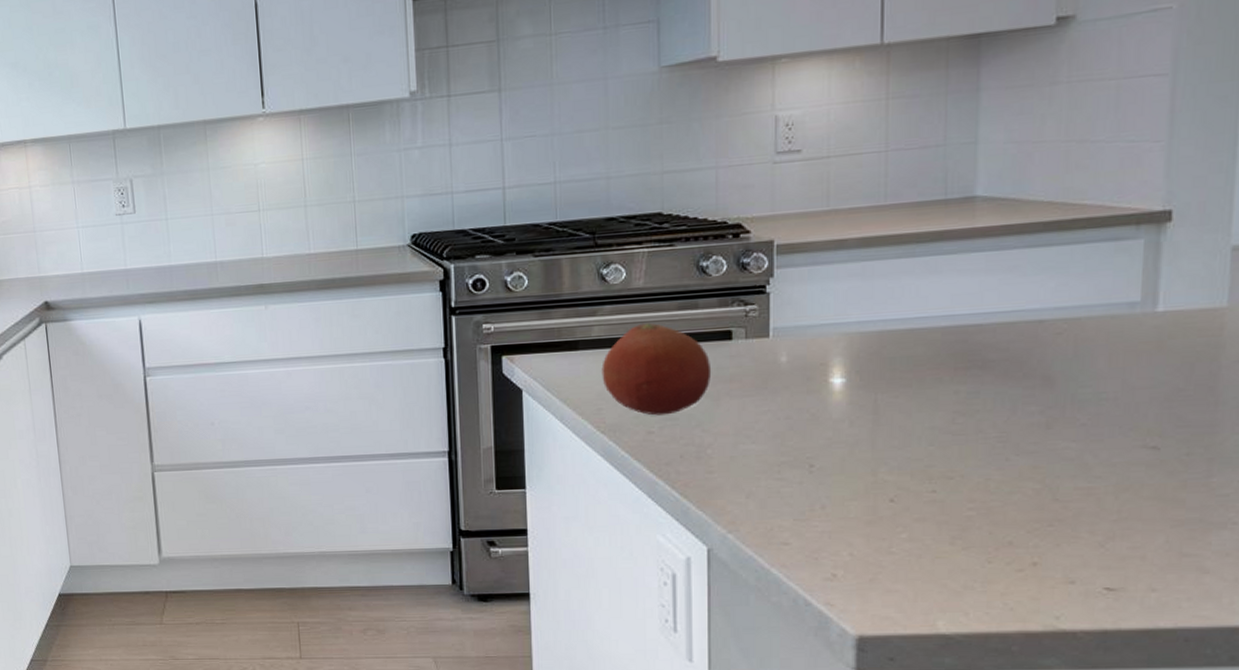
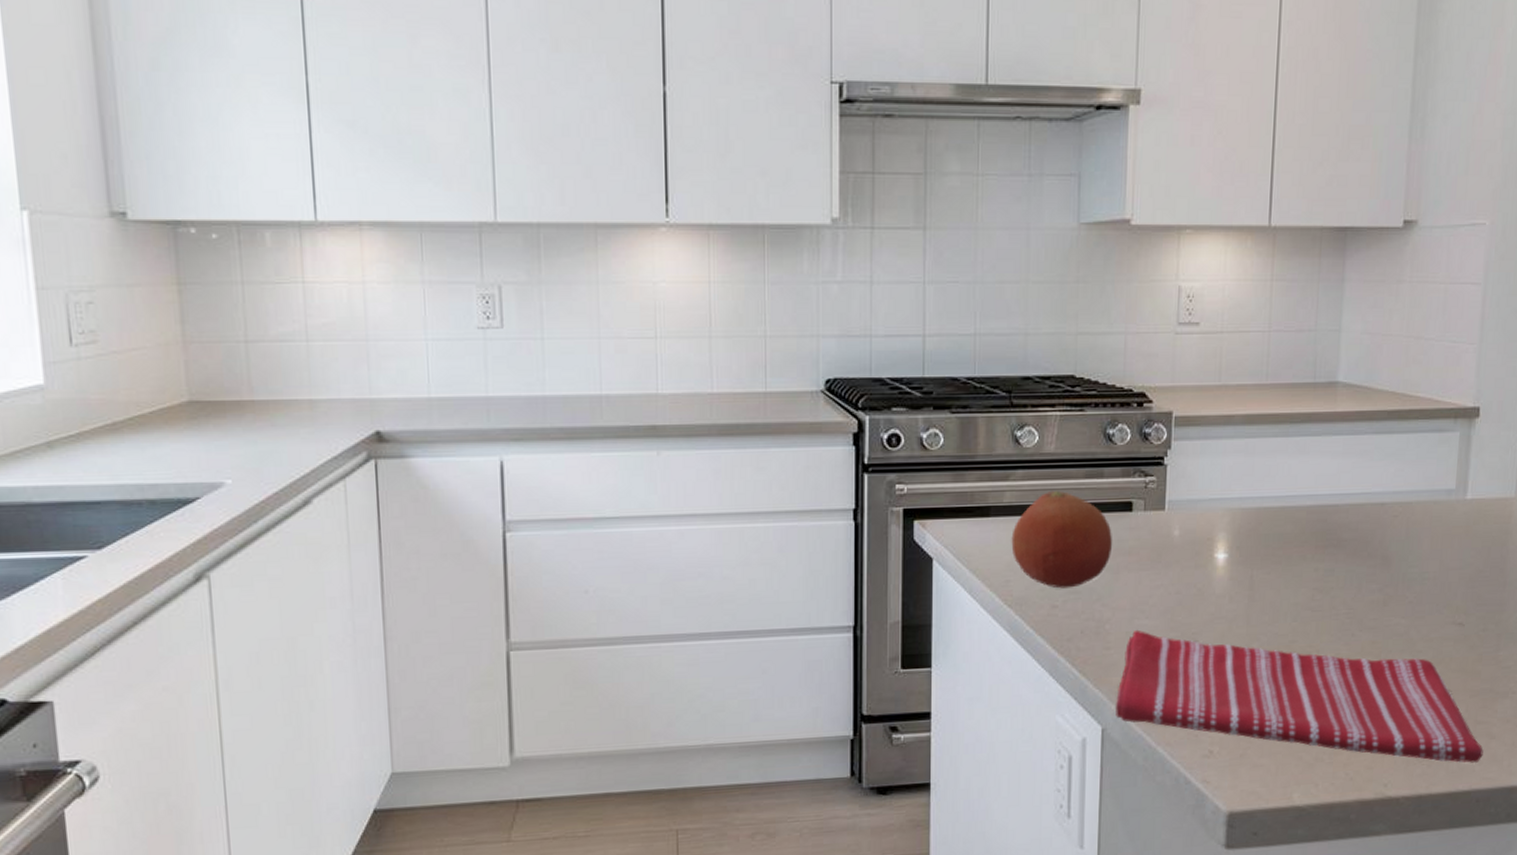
dish towel: none [722,454,1193,599] -> present [1116,629,1483,763]

